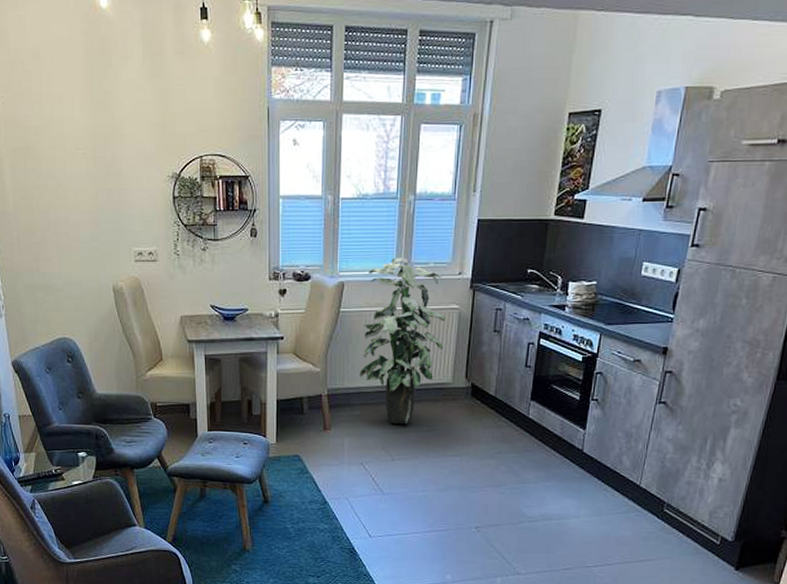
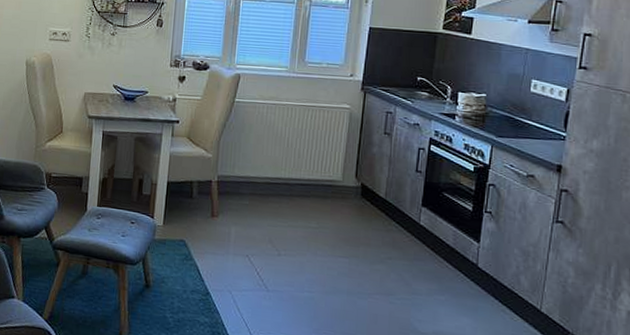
indoor plant: present [359,257,446,425] -> none [250,56,337,219]

